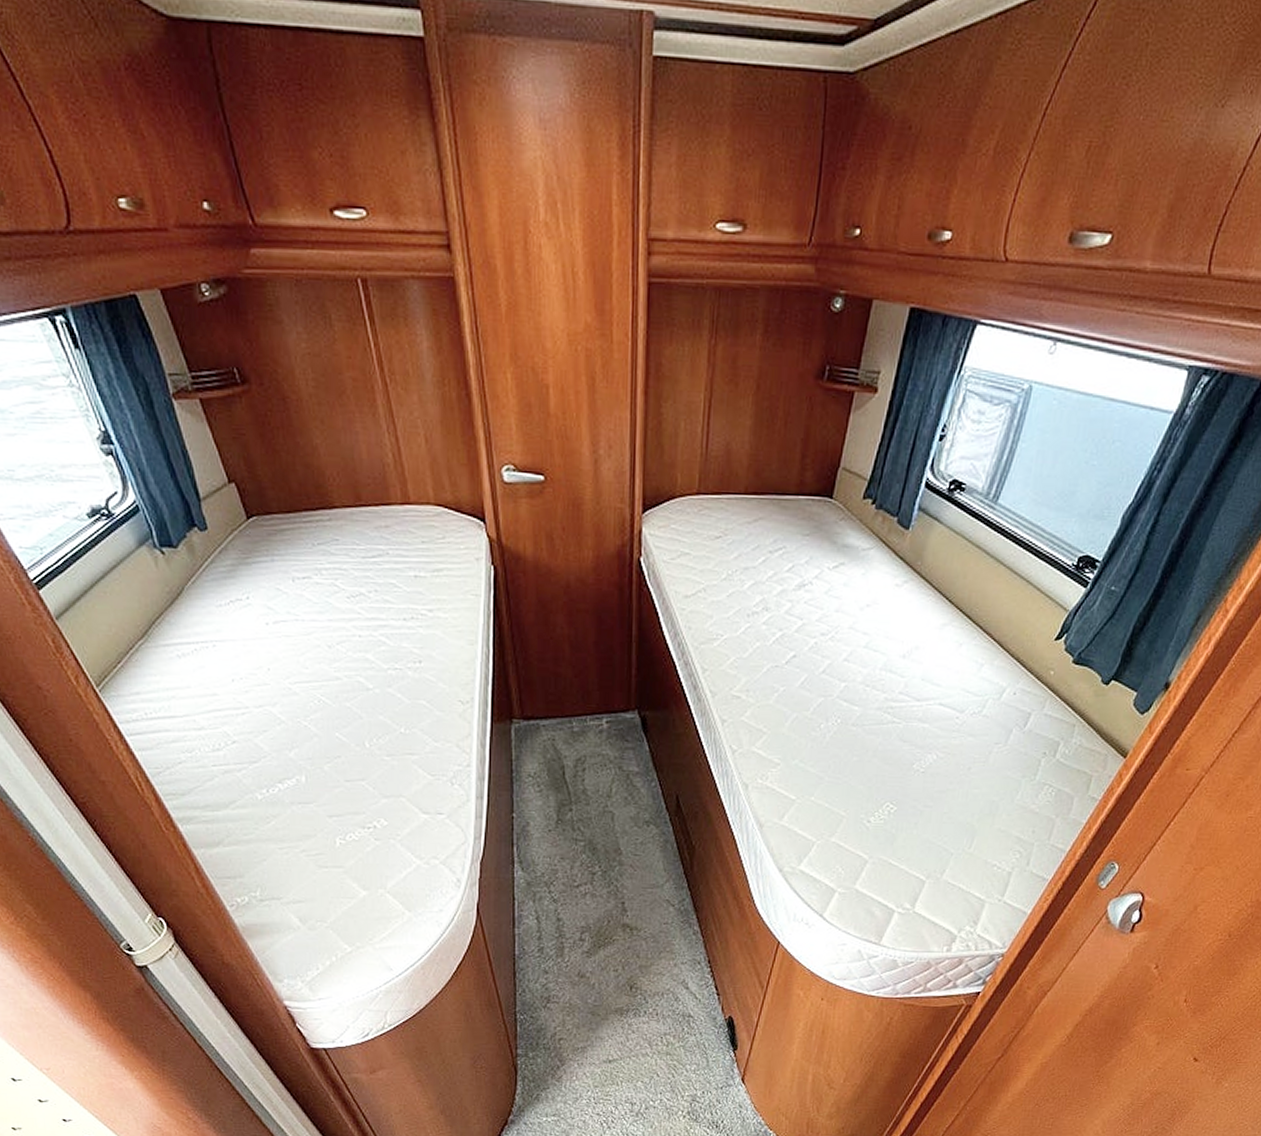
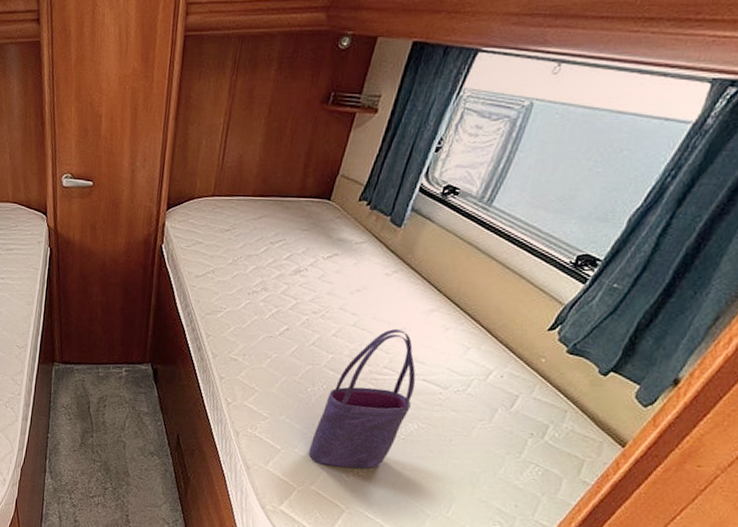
tote bag: none [826,647,933,812] -> present [308,328,416,469]

